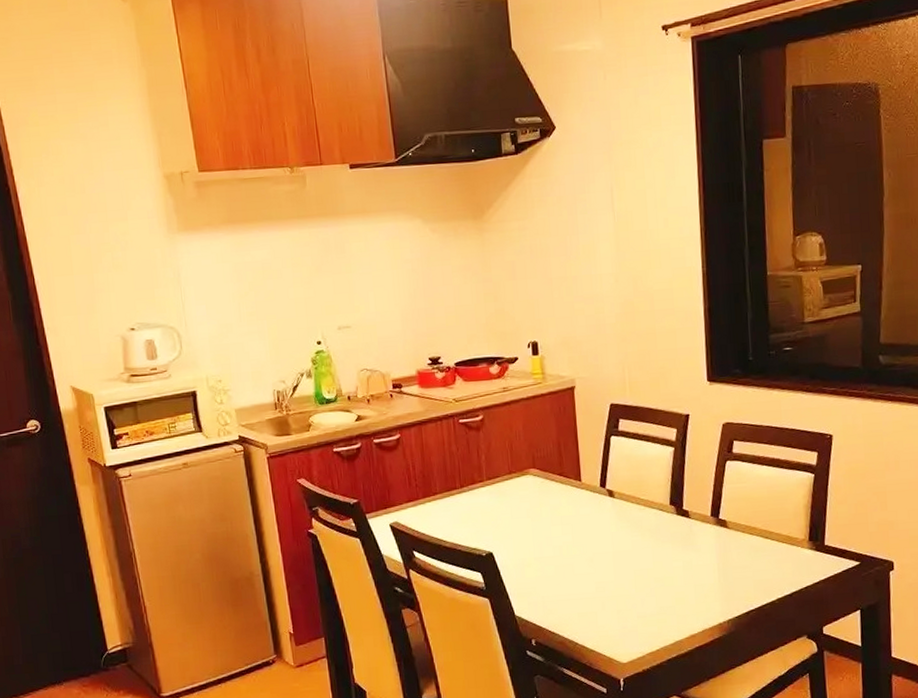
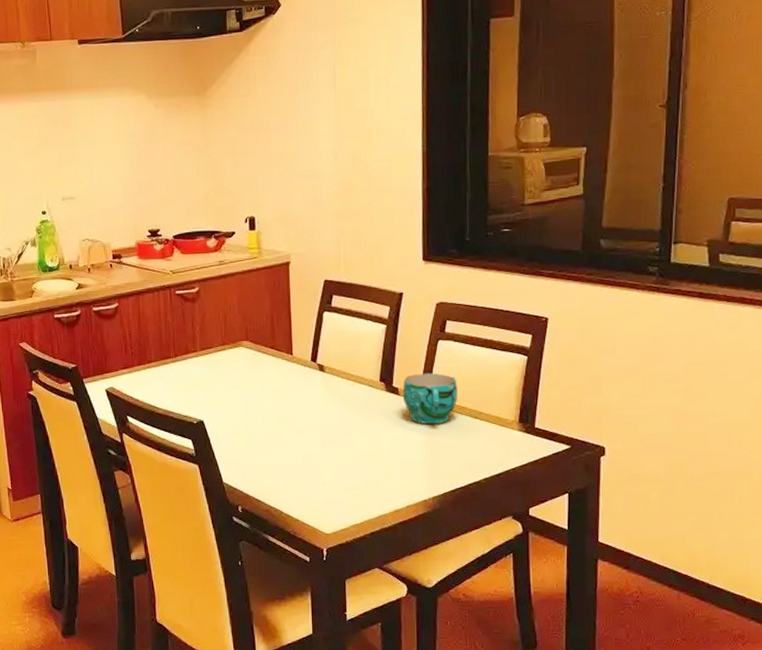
cup: none [692,494,748,547] -> present [402,372,459,425]

